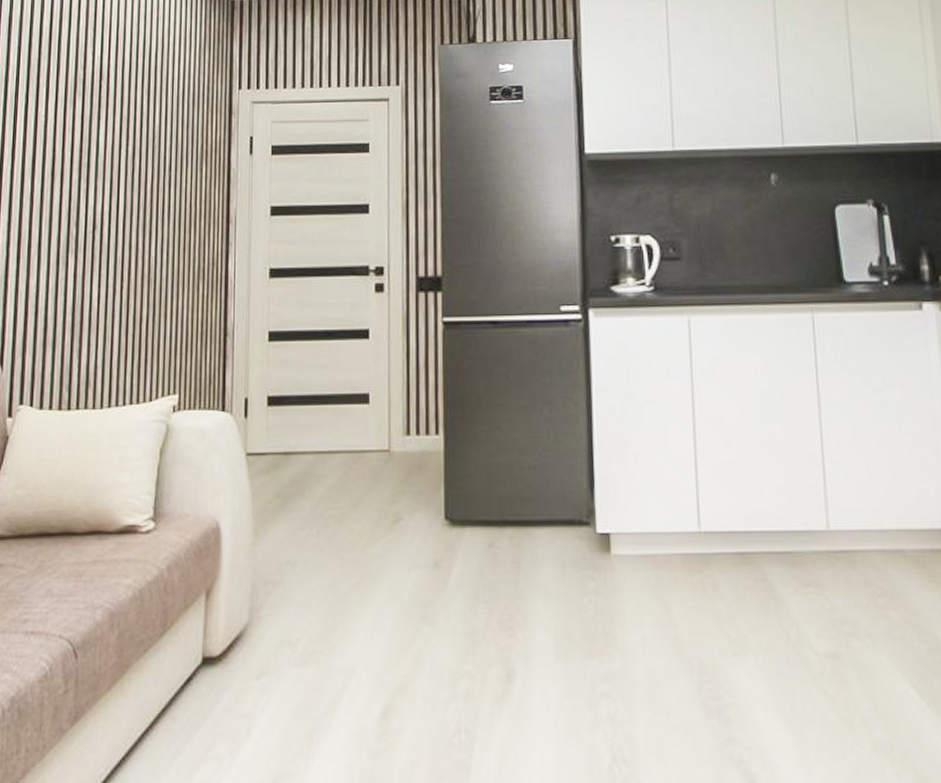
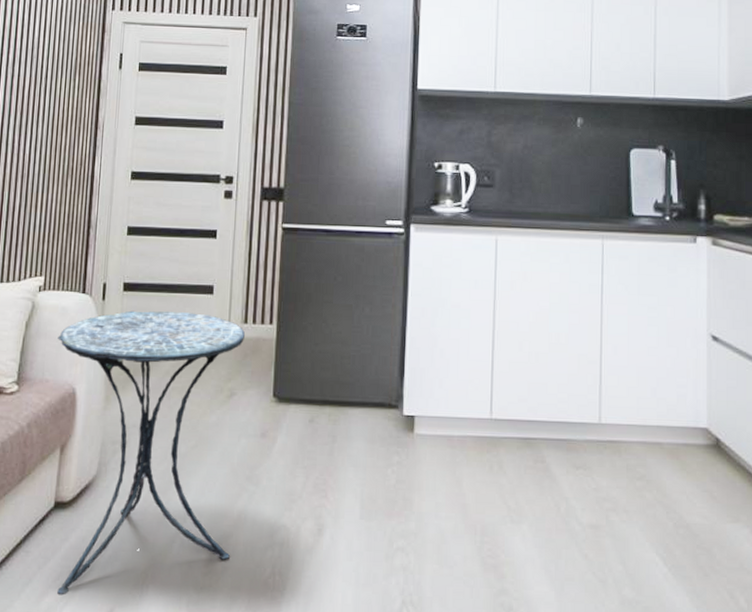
side table: none [196,426,408,769] -> present [57,310,245,596]

